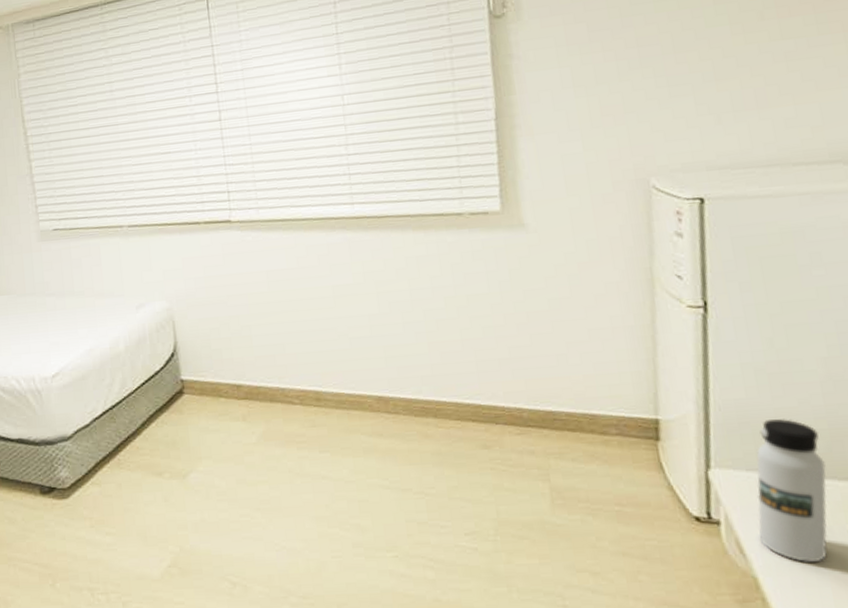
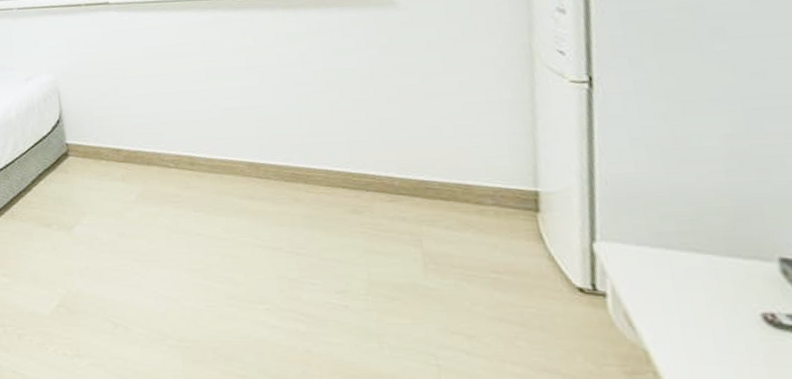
water bottle: present [756,419,827,562] -> none [647,195,730,339]

